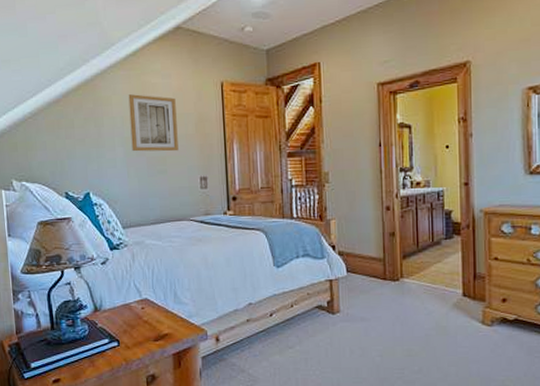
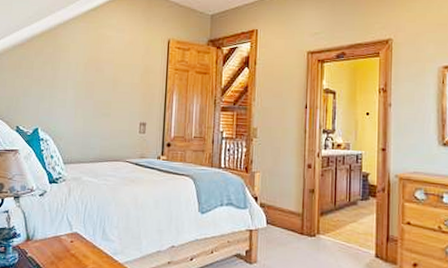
wall art: present [128,94,179,152] -> none [82,44,126,98]

